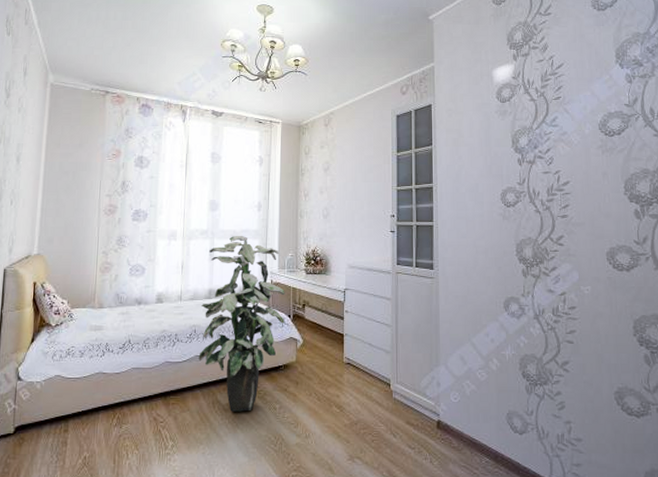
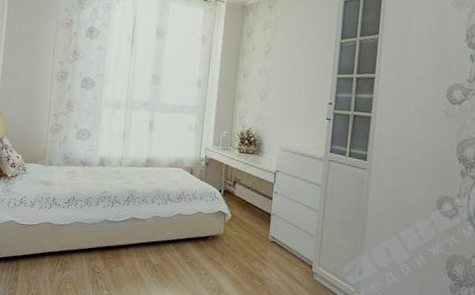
indoor plant: present [198,235,285,412] -> none [134,109,218,273]

